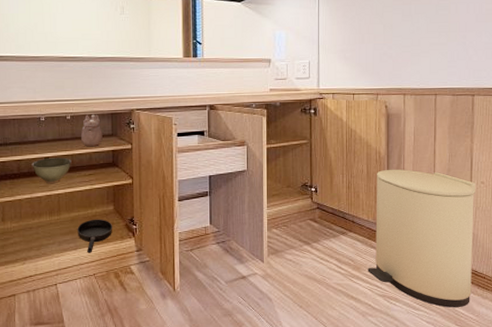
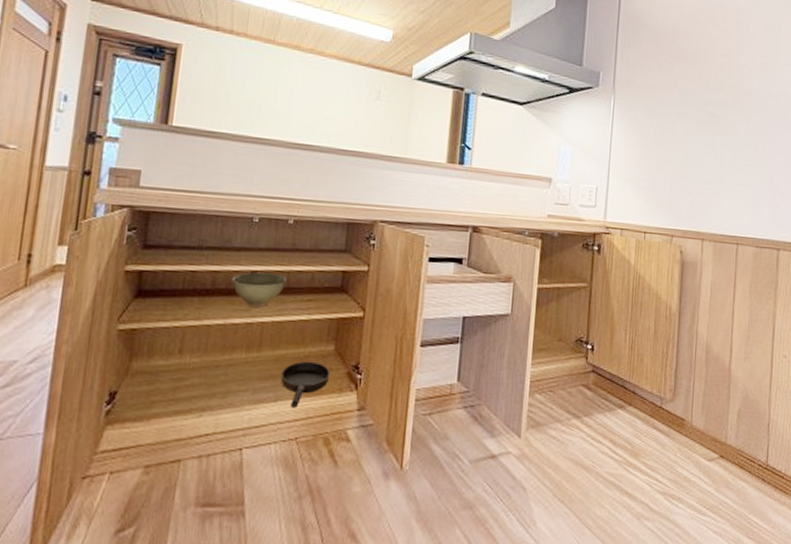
teapot: present [80,114,103,147] -> none [302,220,333,264]
pedal bin: present [367,169,477,308] -> none [647,330,778,514]

